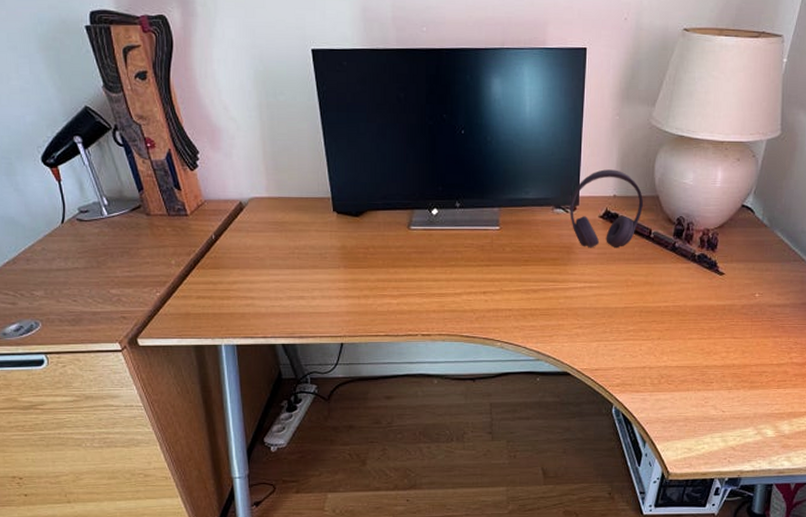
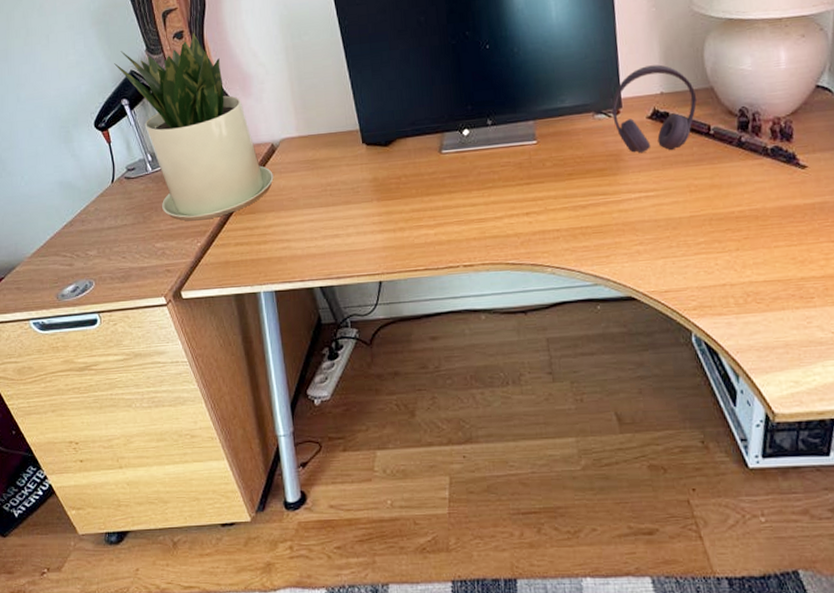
planter: none [65,75,240,271] -> present [114,33,274,221]

